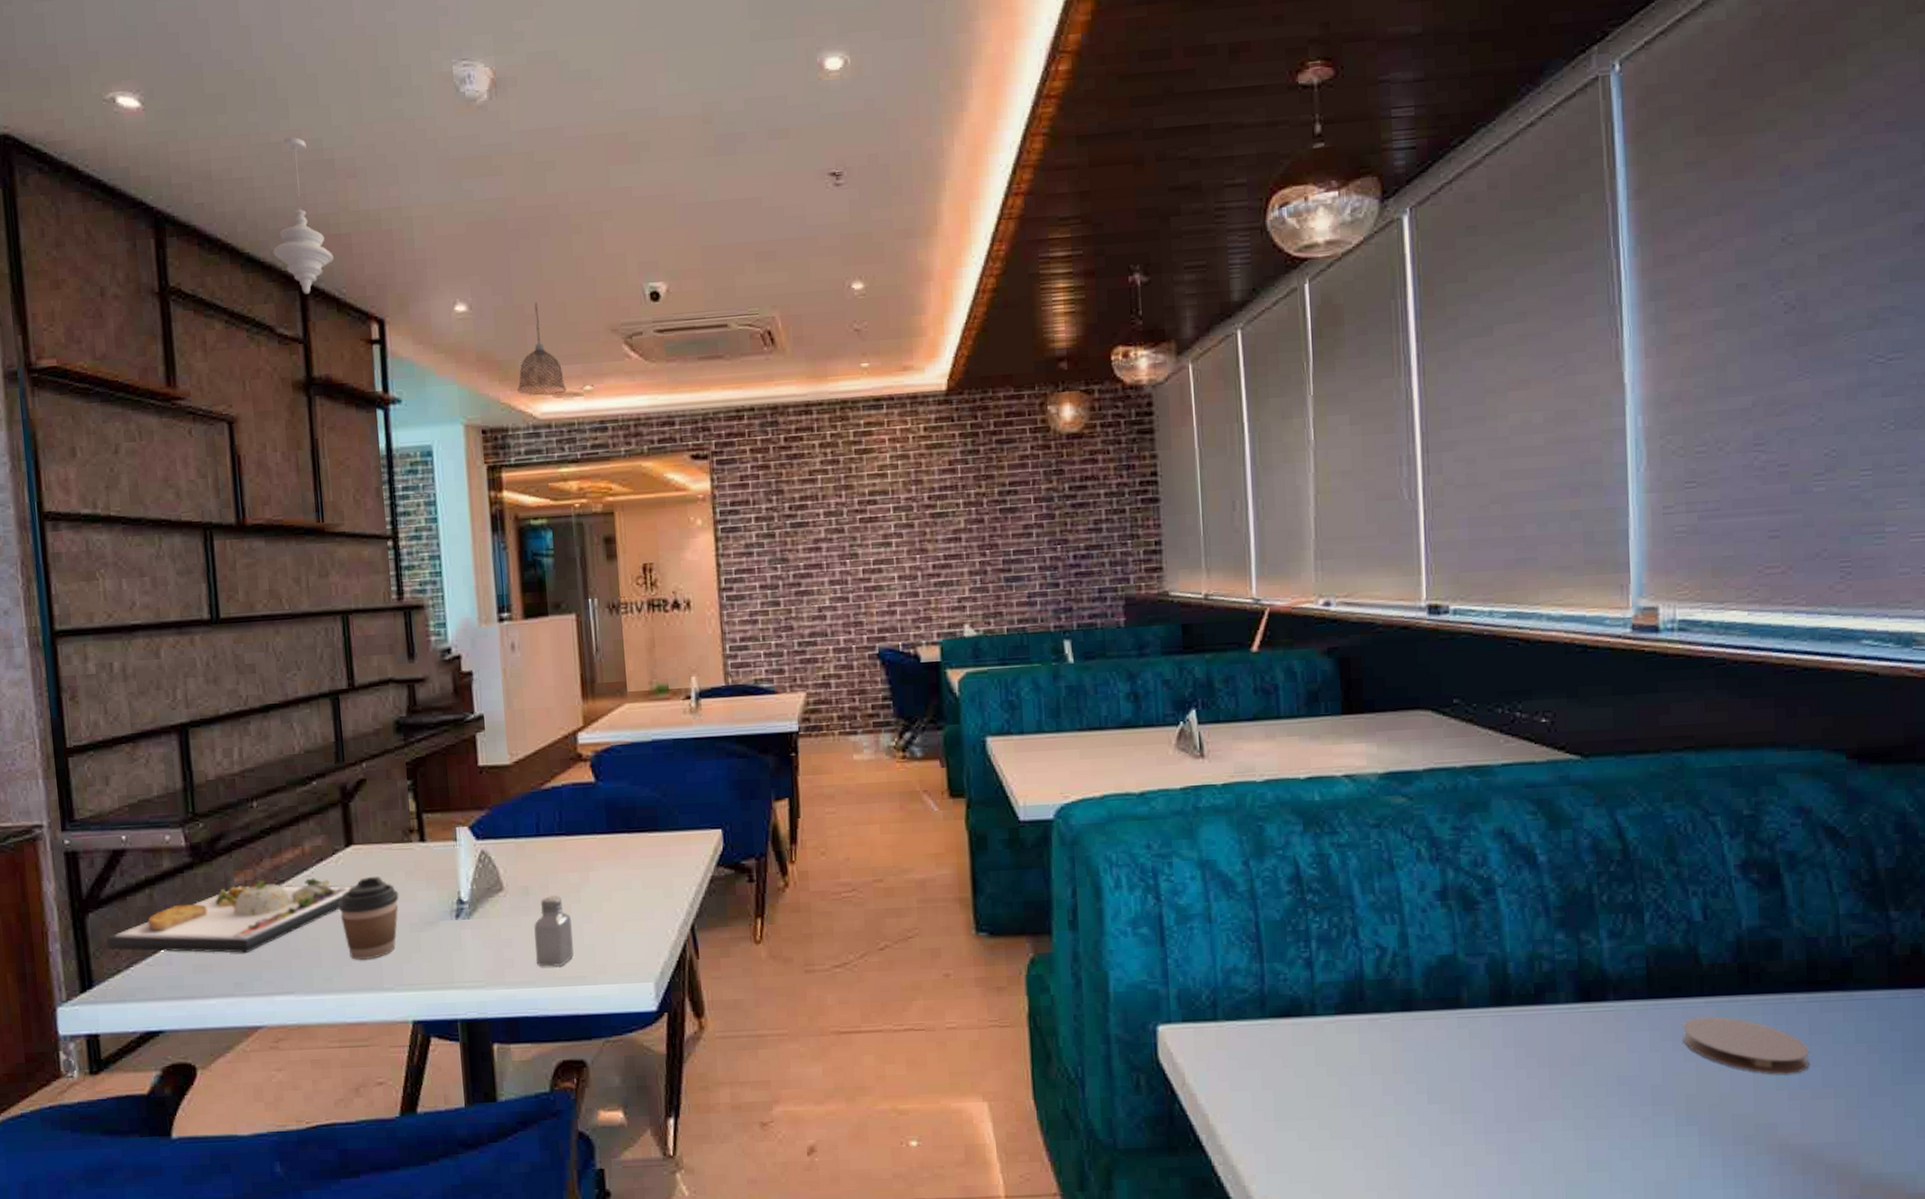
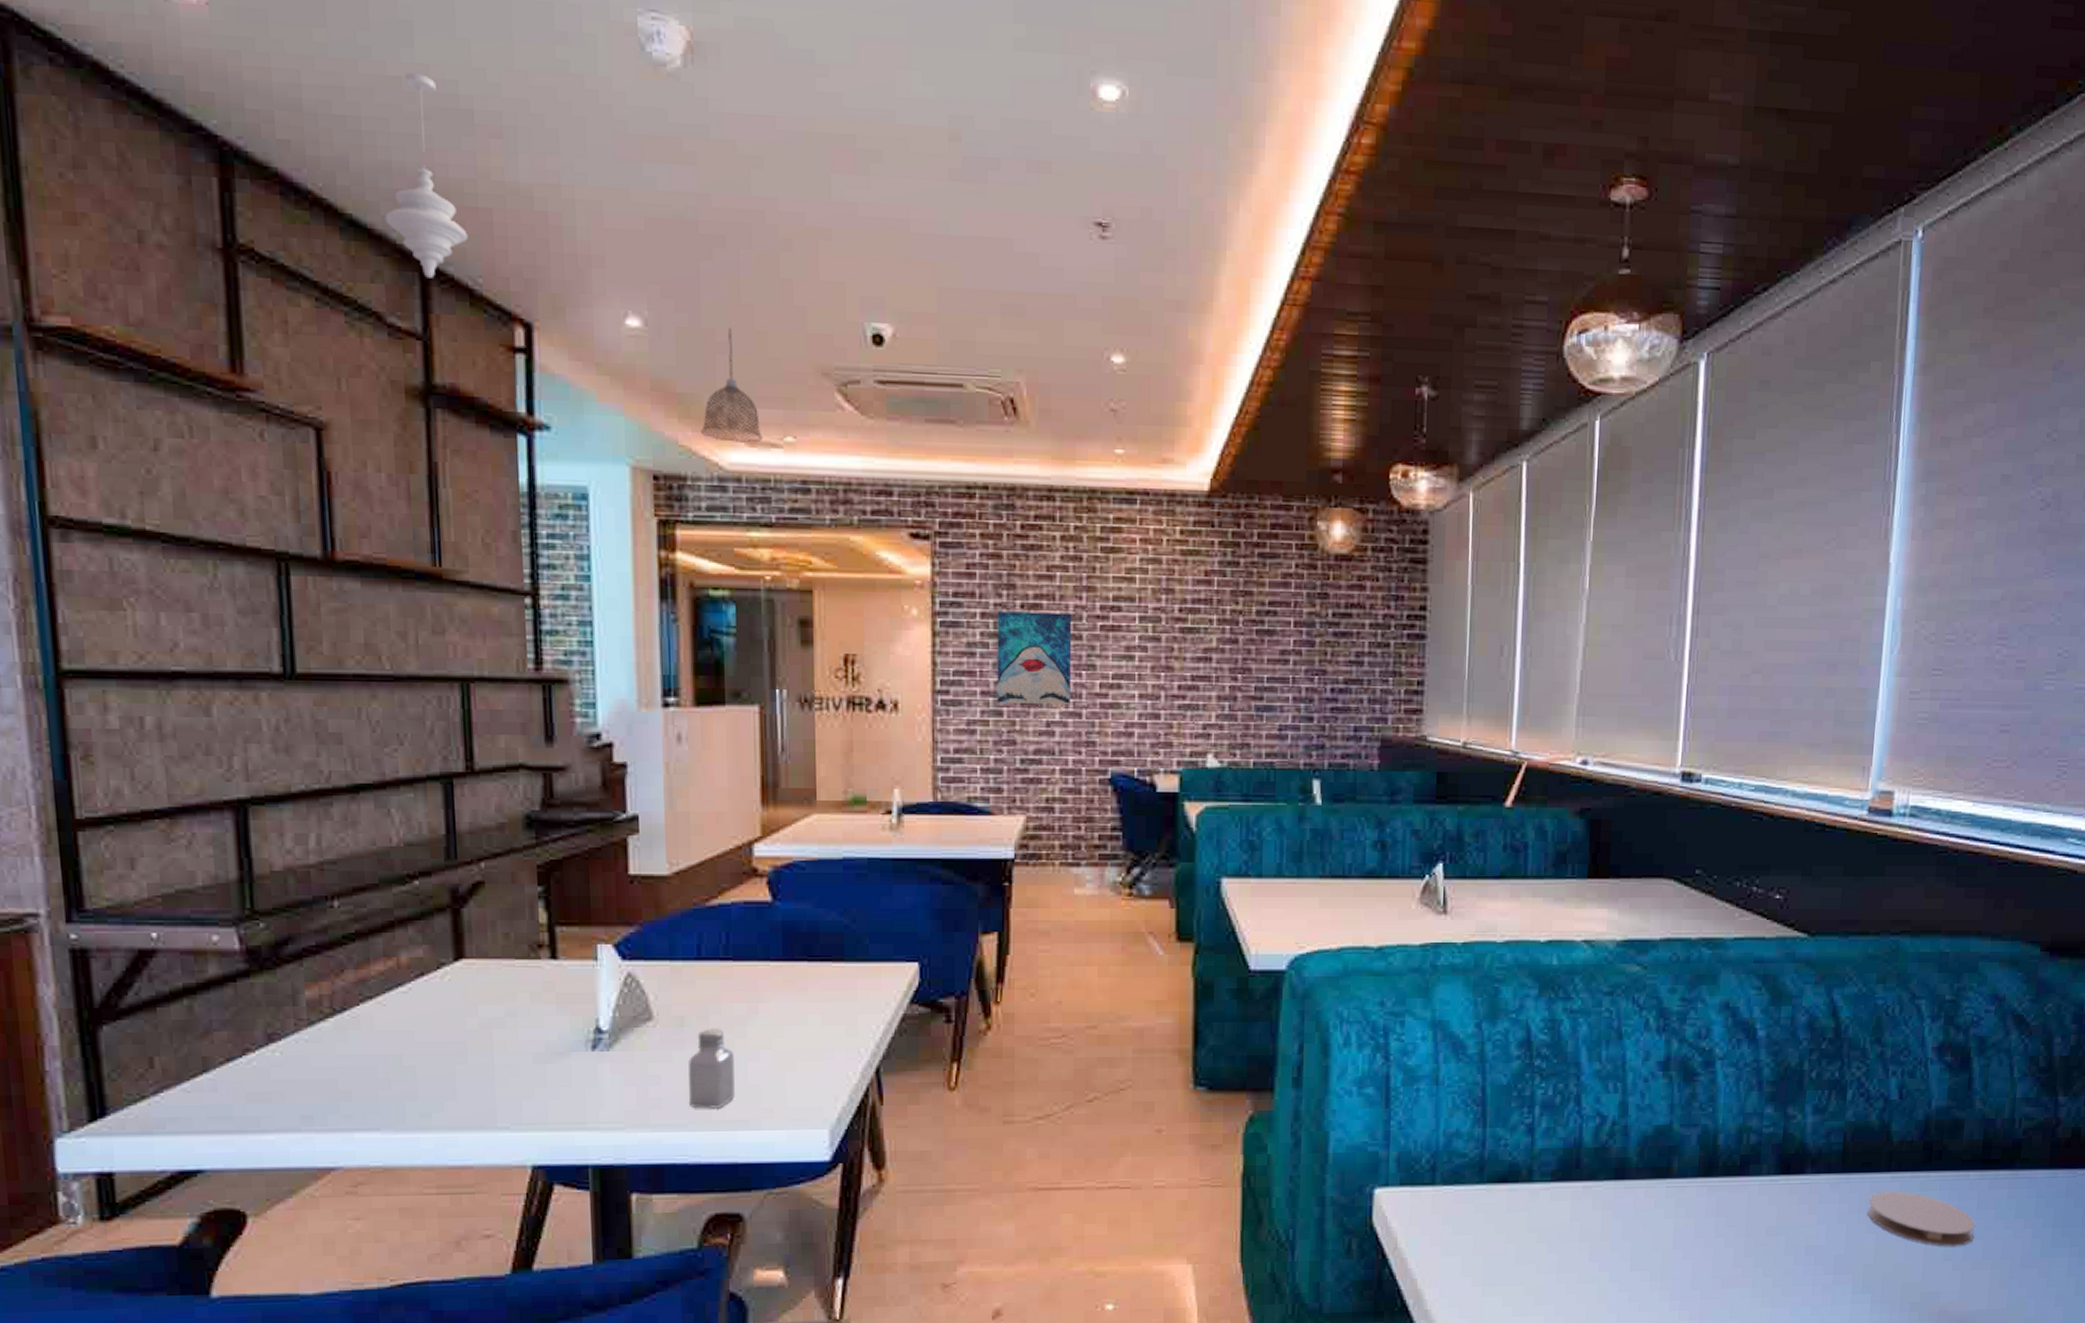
dinner plate: present [106,878,353,953] -> none [126,994,462,1081]
coffee cup: present [338,877,399,960] -> none [442,998,521,1093]
wall art: none [769,510,838,594] -> present [997,611,1072,704]

